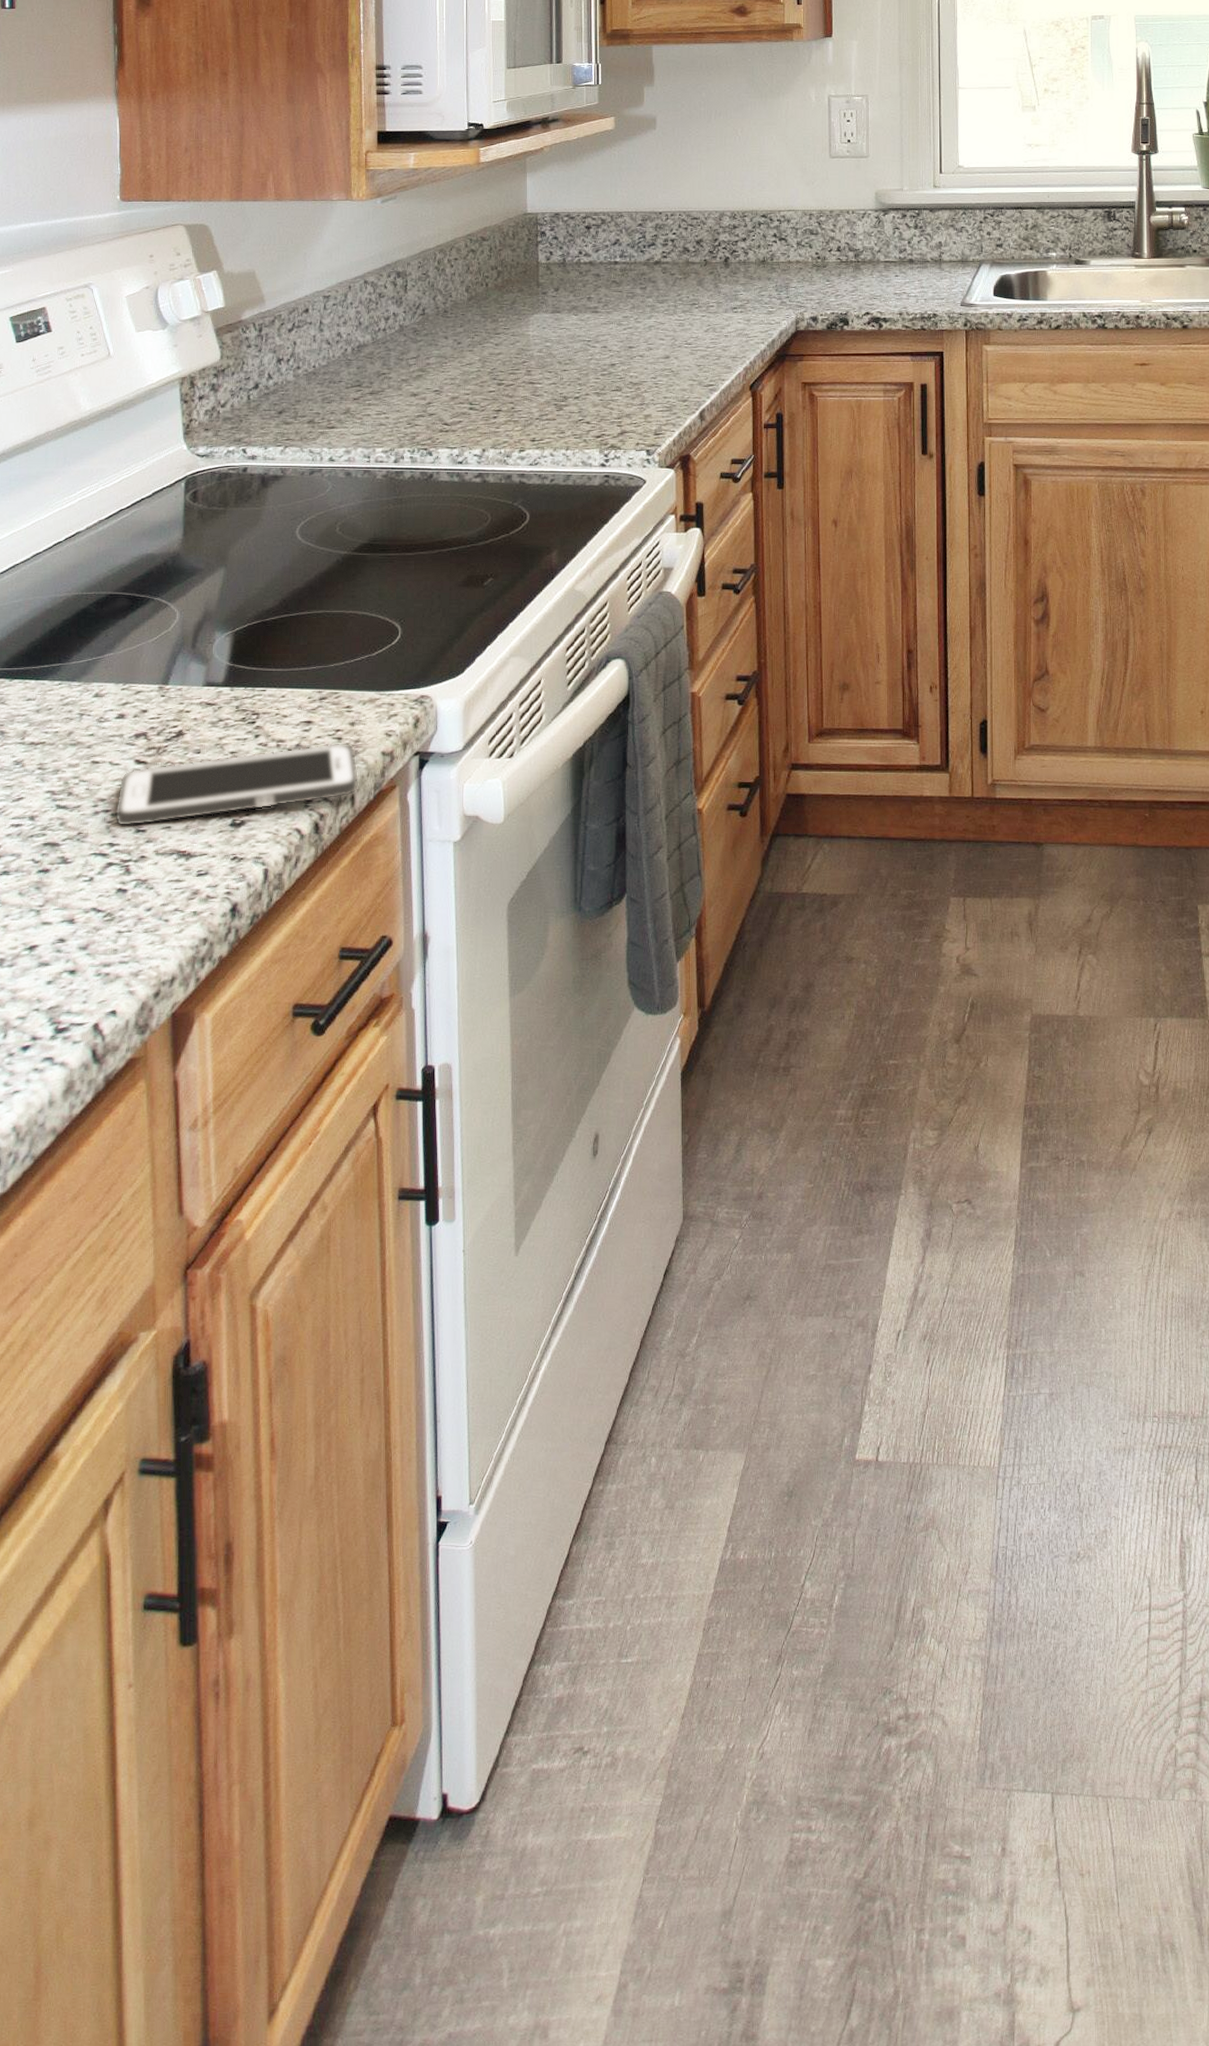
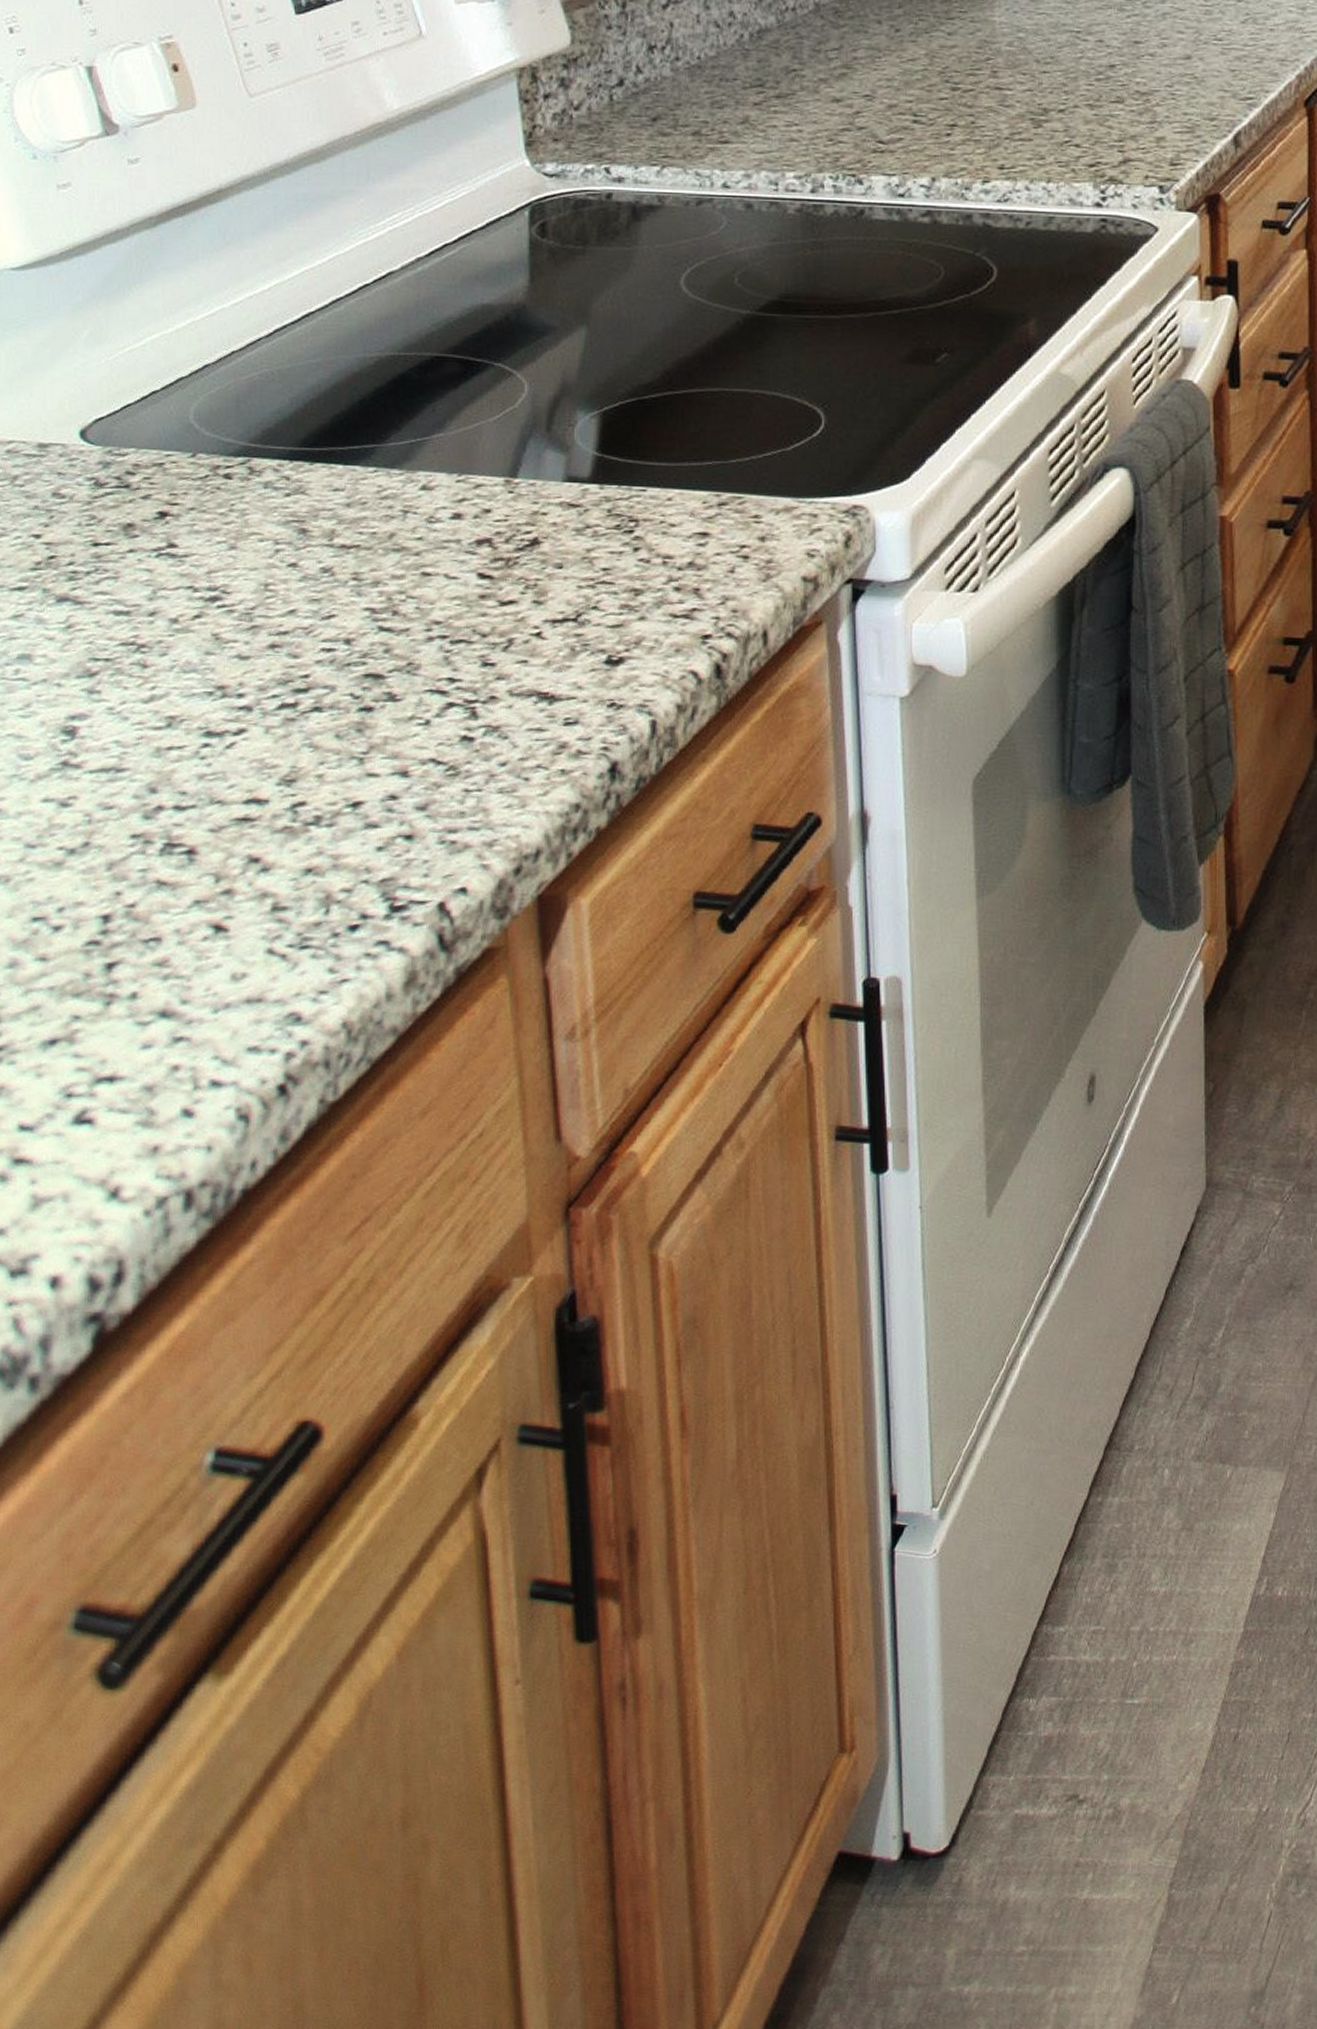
cell phone: present [114,742,359,827] -> none [453,561,773,659]

